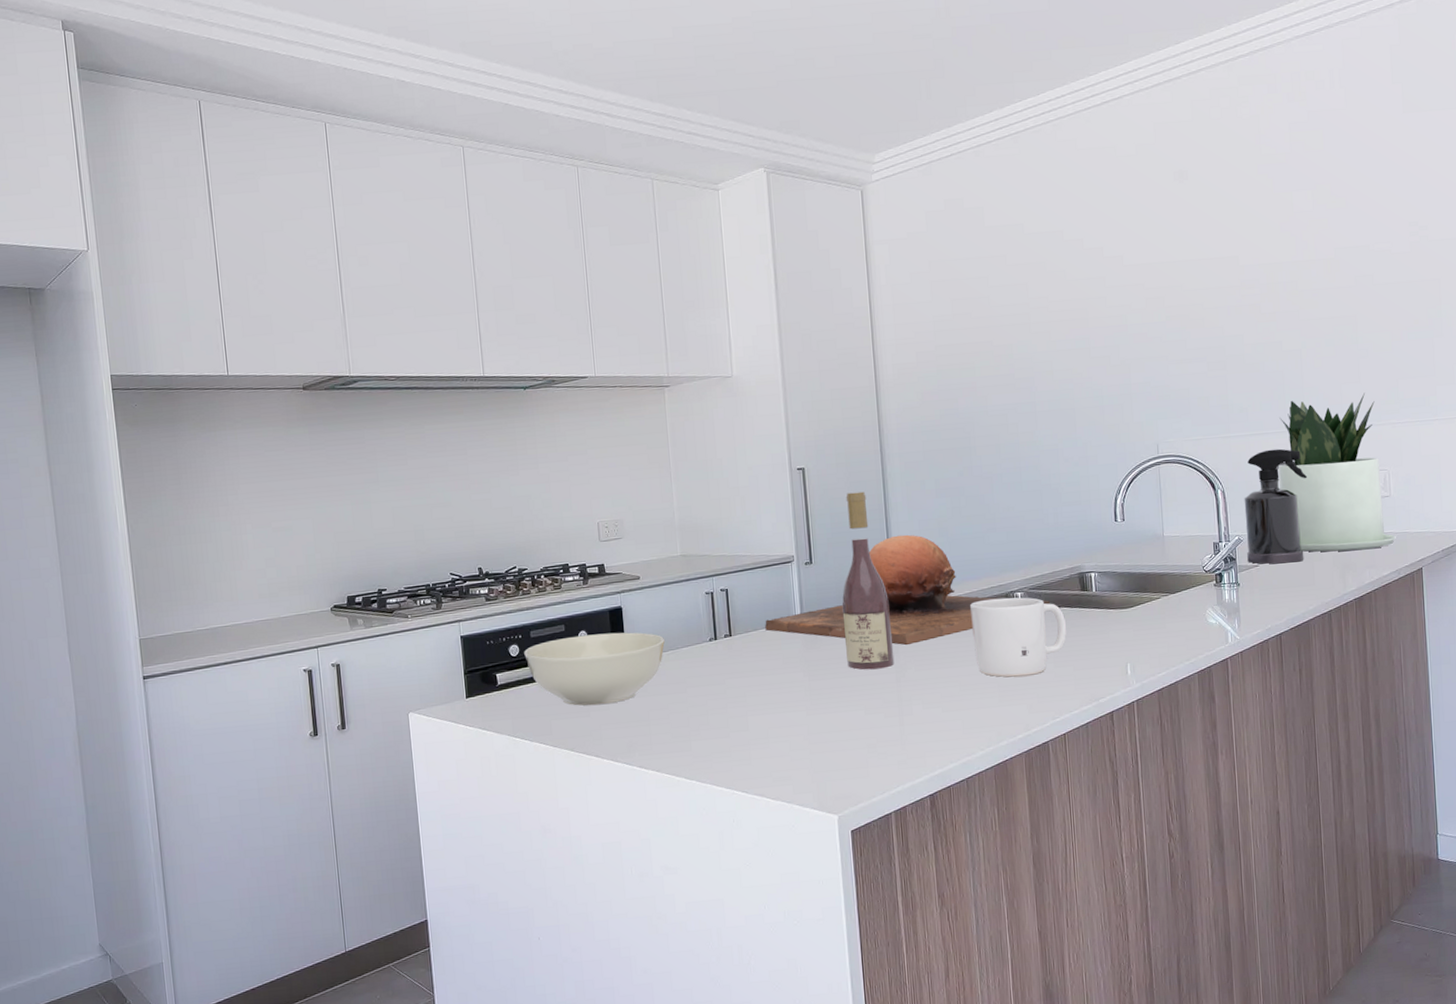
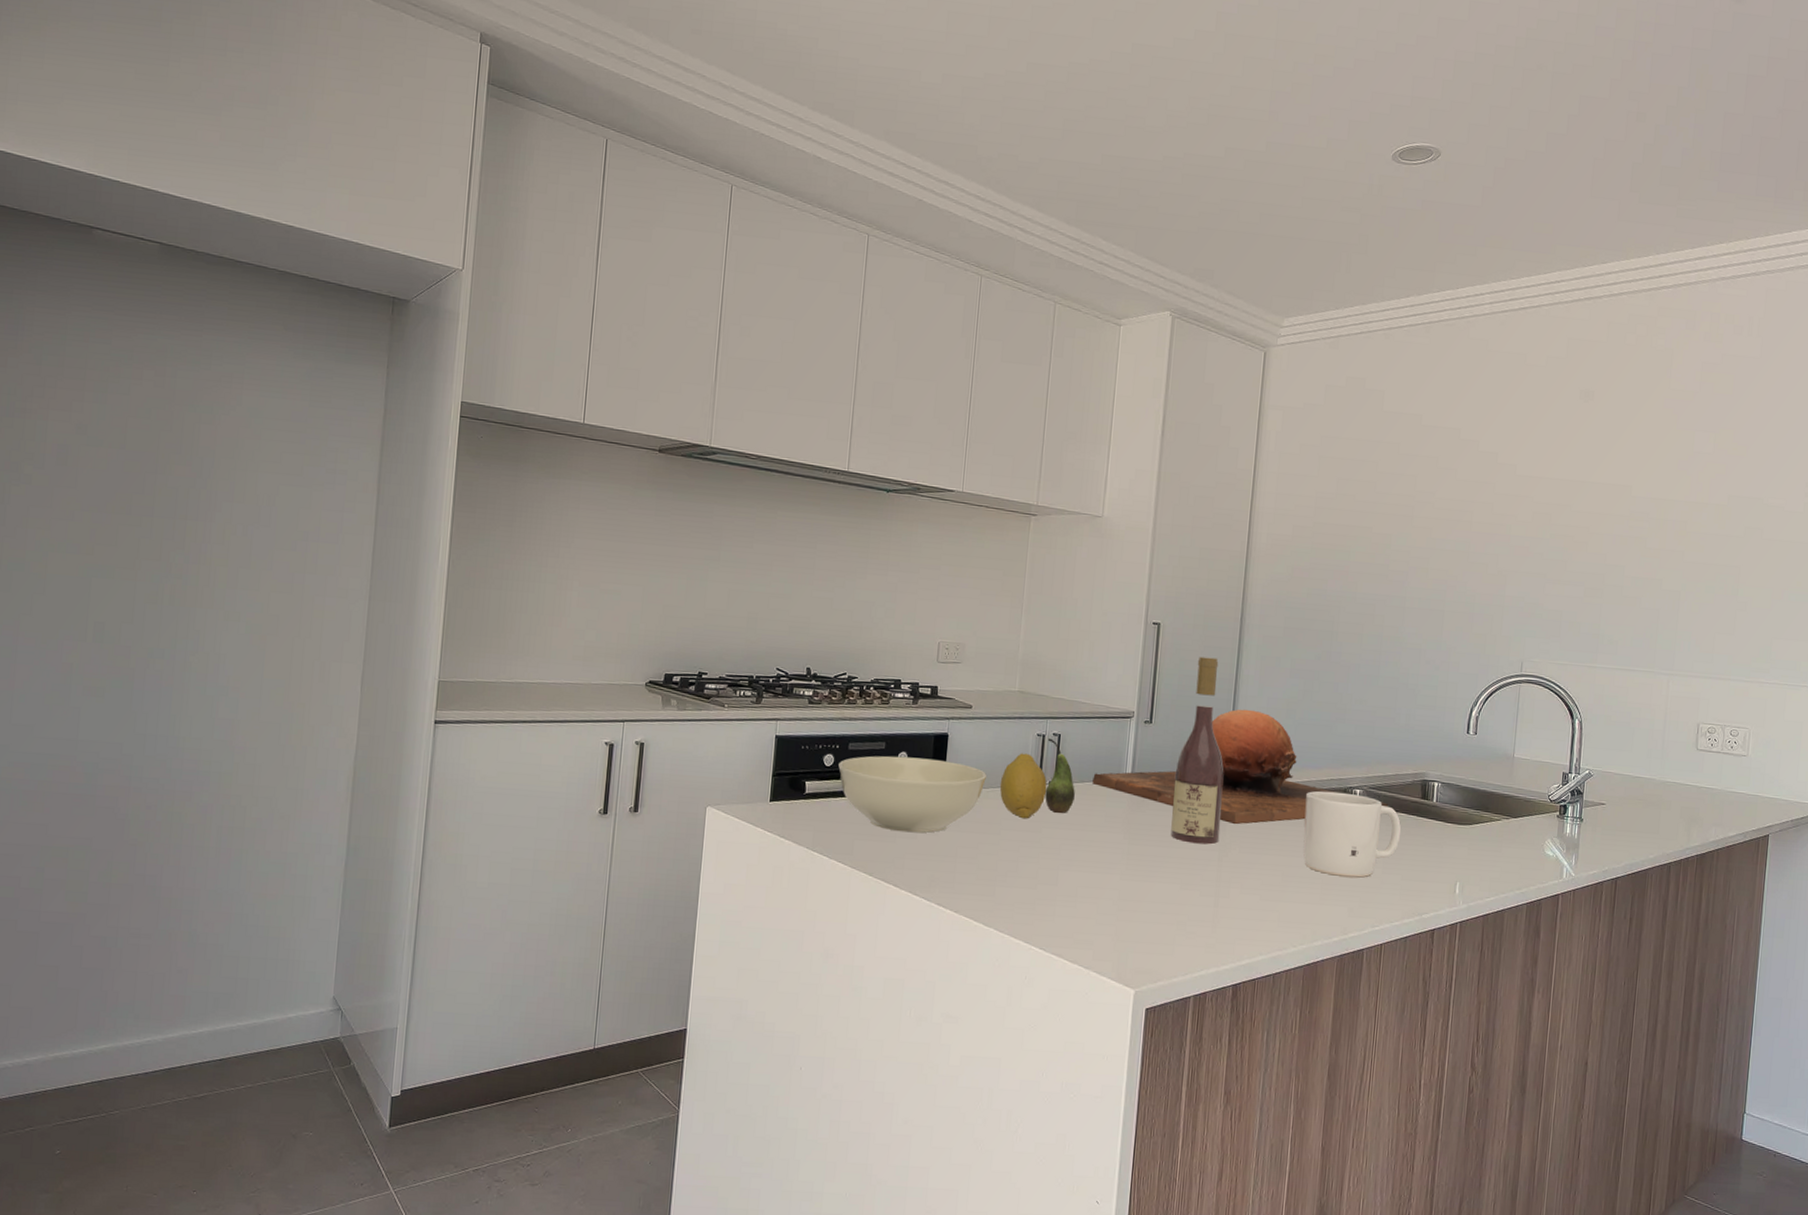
fruit: none [678,612,724,674] -> present [999,753,1047,819]
fruit: none [716,594,751,663] -> present [1045,738,1075,813]
spray bottle: present [1244,448,1308,564] -> none [1594,687,1668,808]
planter: present [1278,392,1397,552] -> none [1637,642,1749,807]

